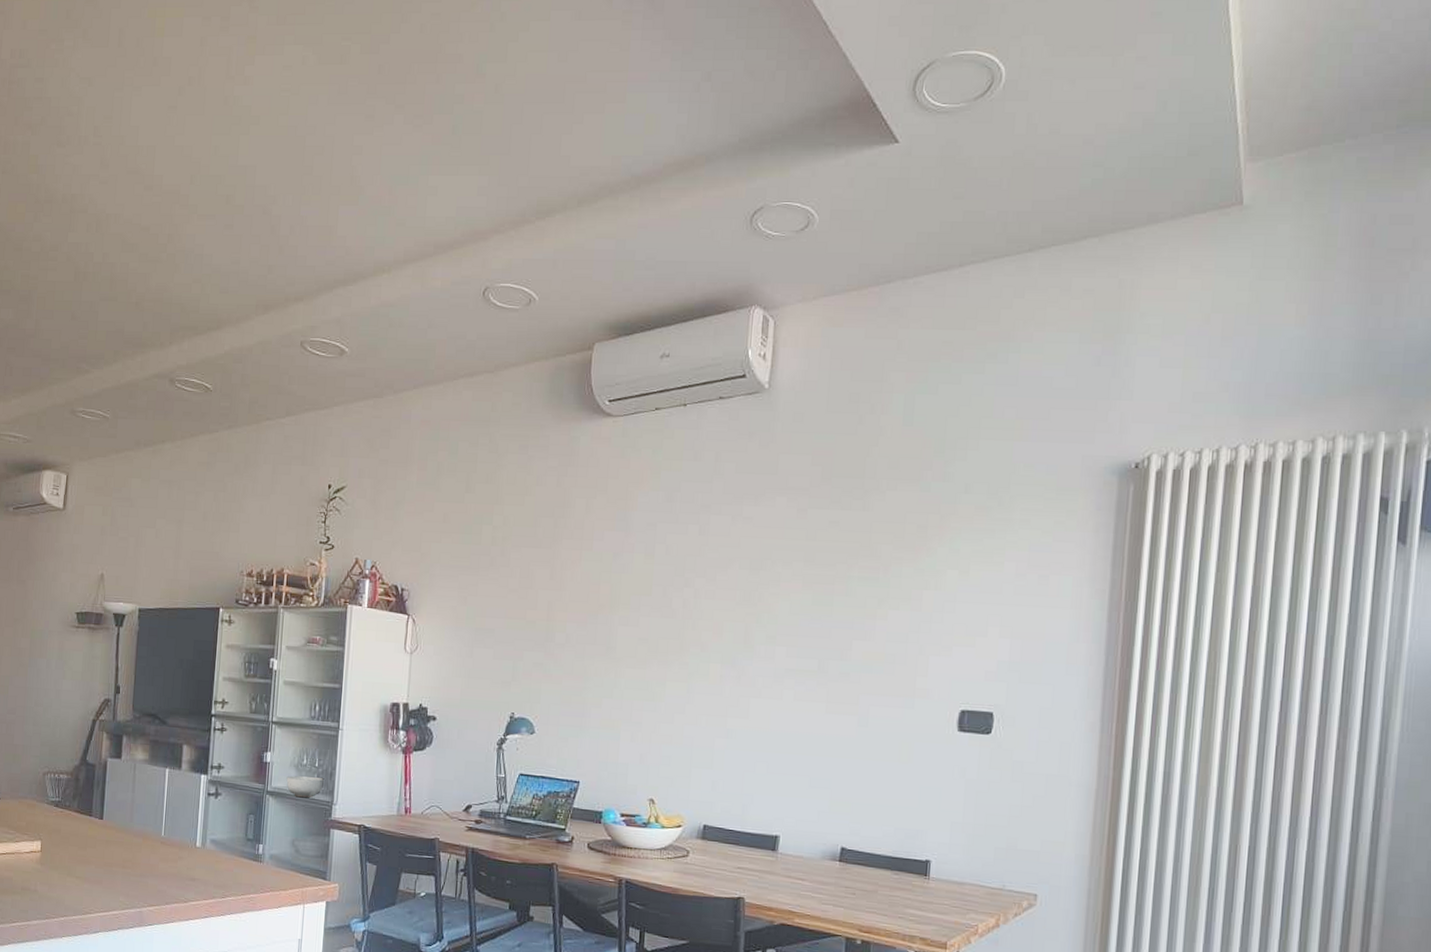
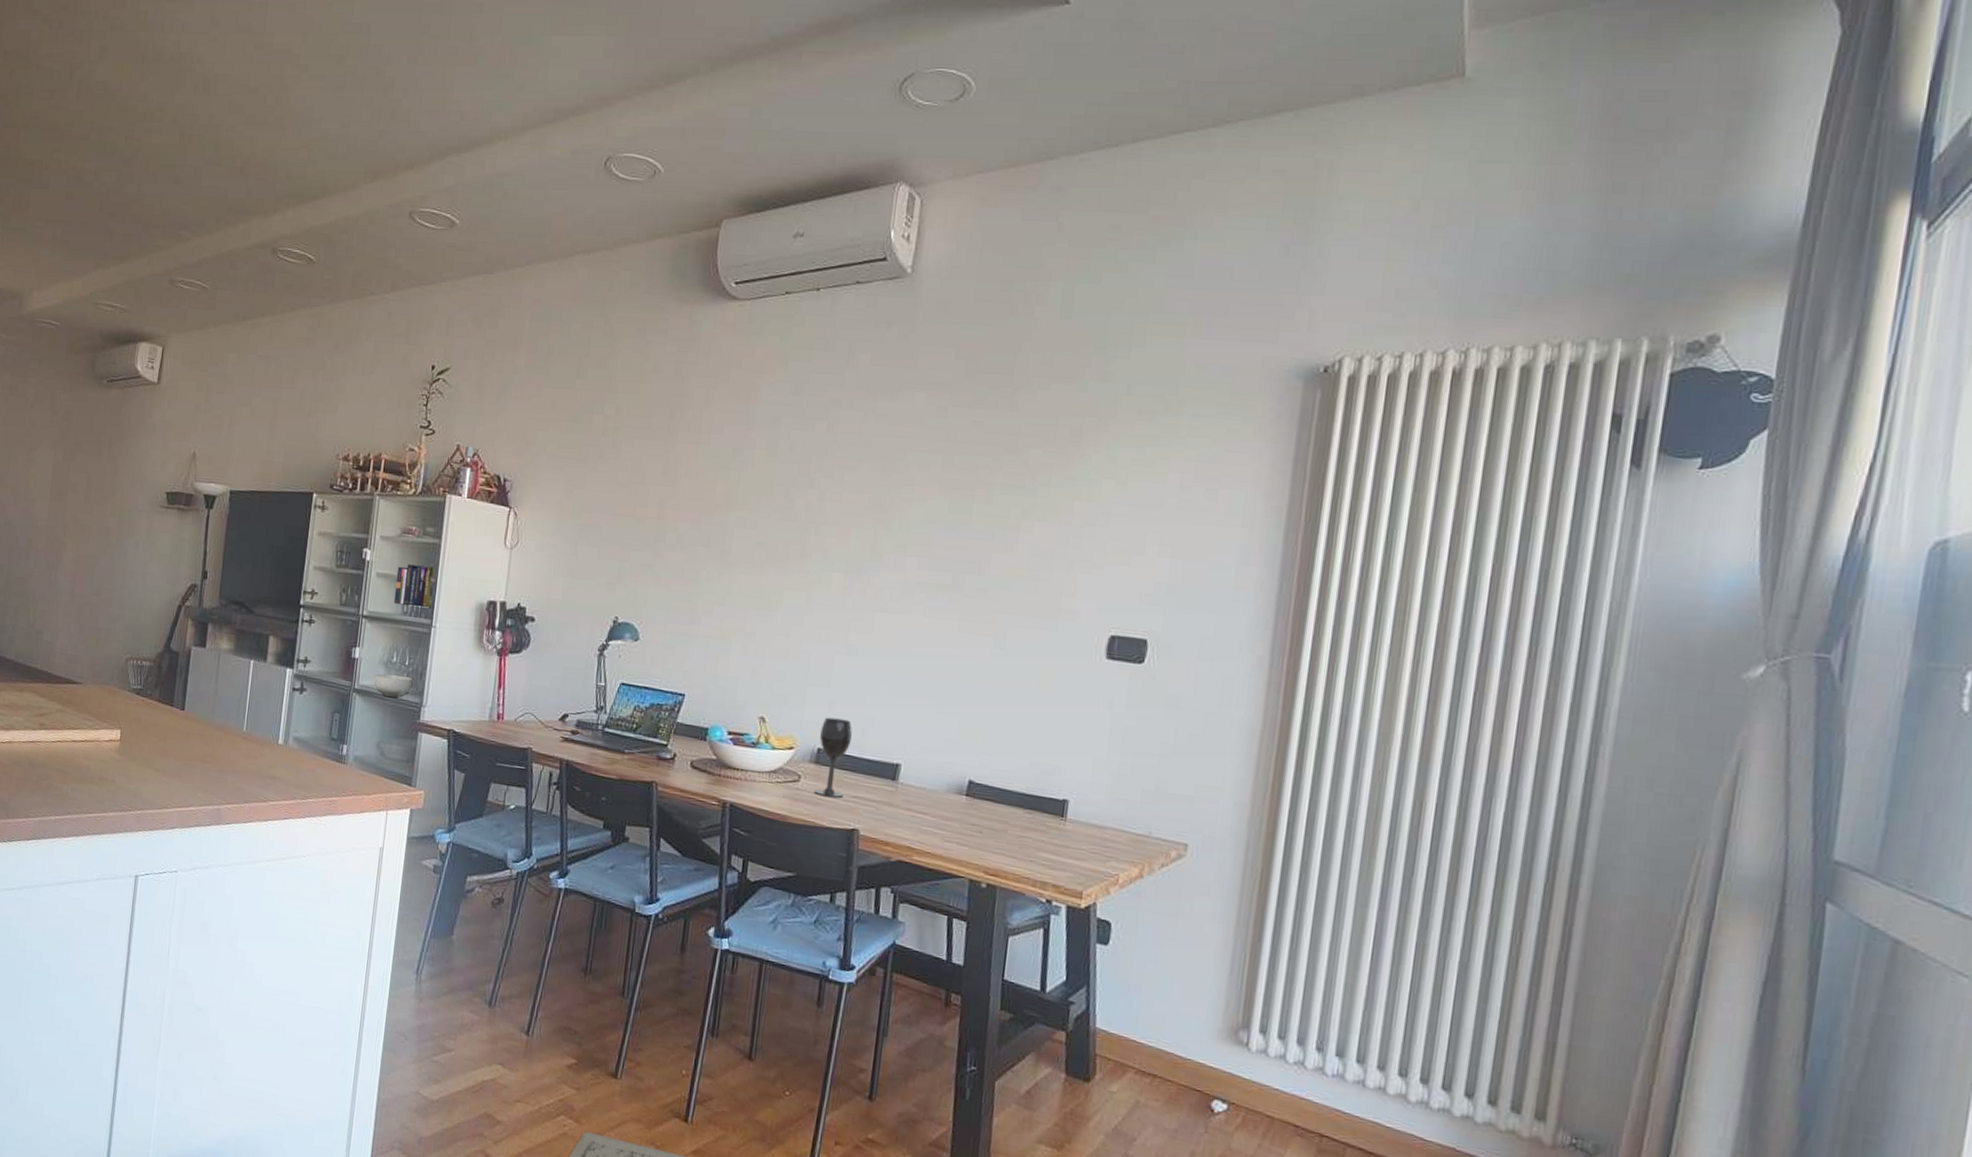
books: none [301,672,341,712] -> present [393,564,437,608]
wine glass: none [702,796,734,870] -> present [814,717,852,798]

